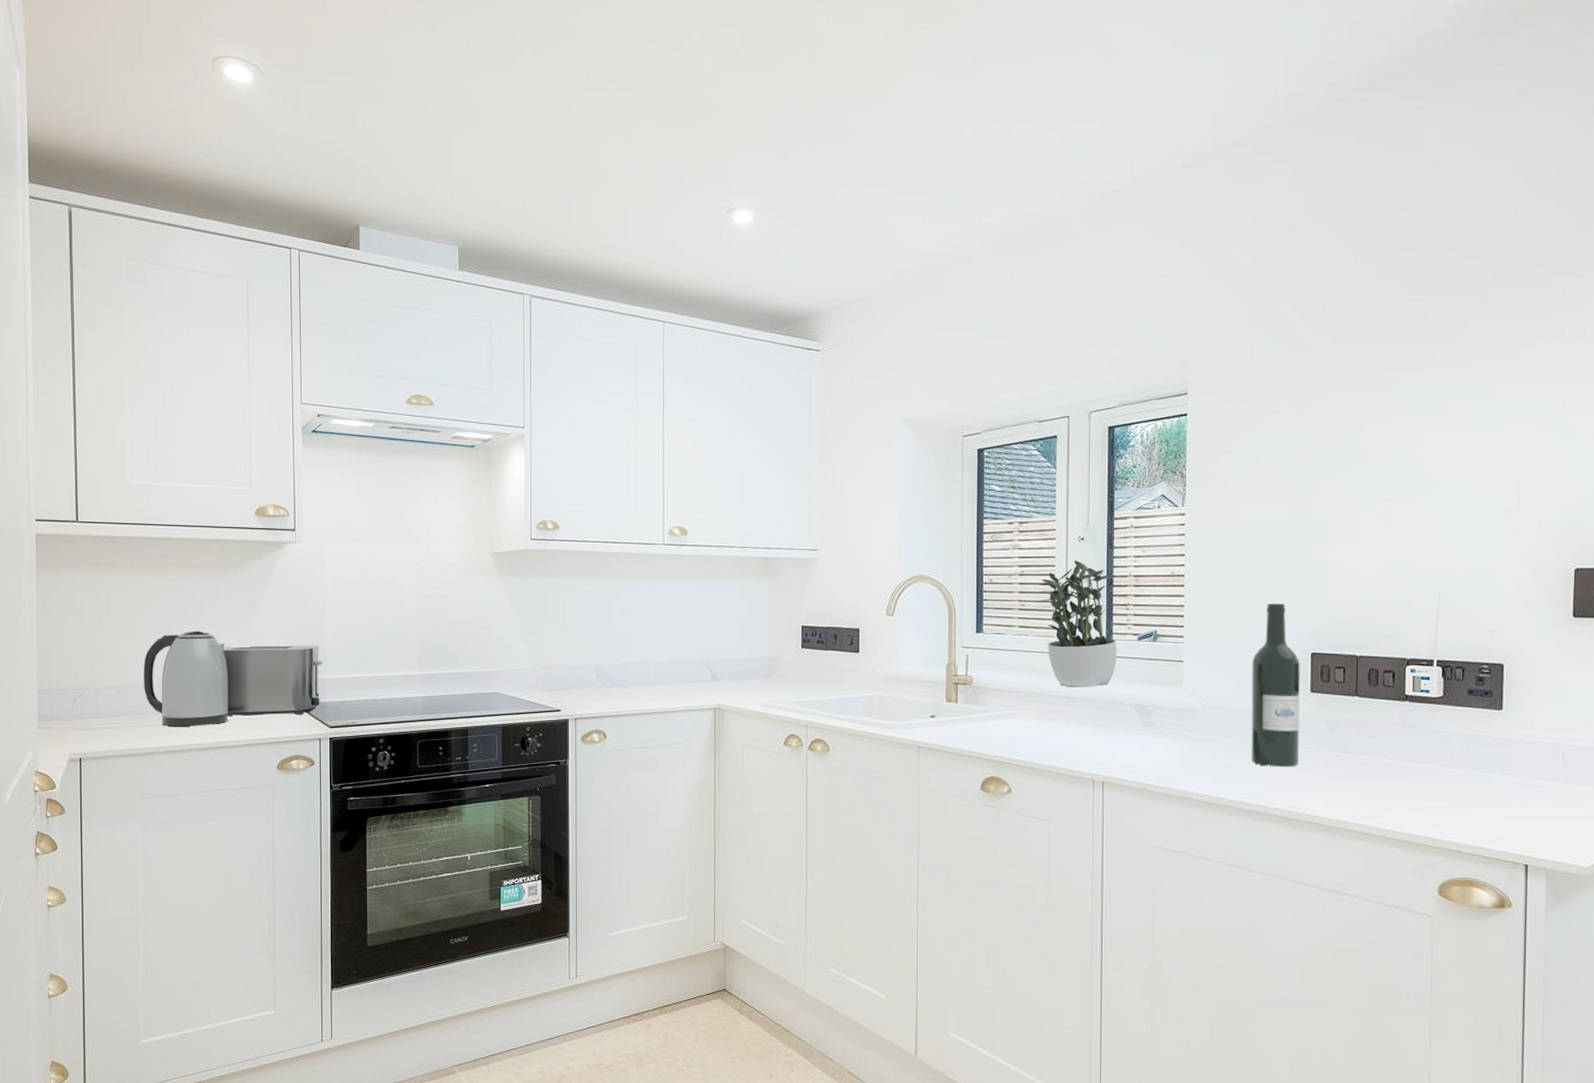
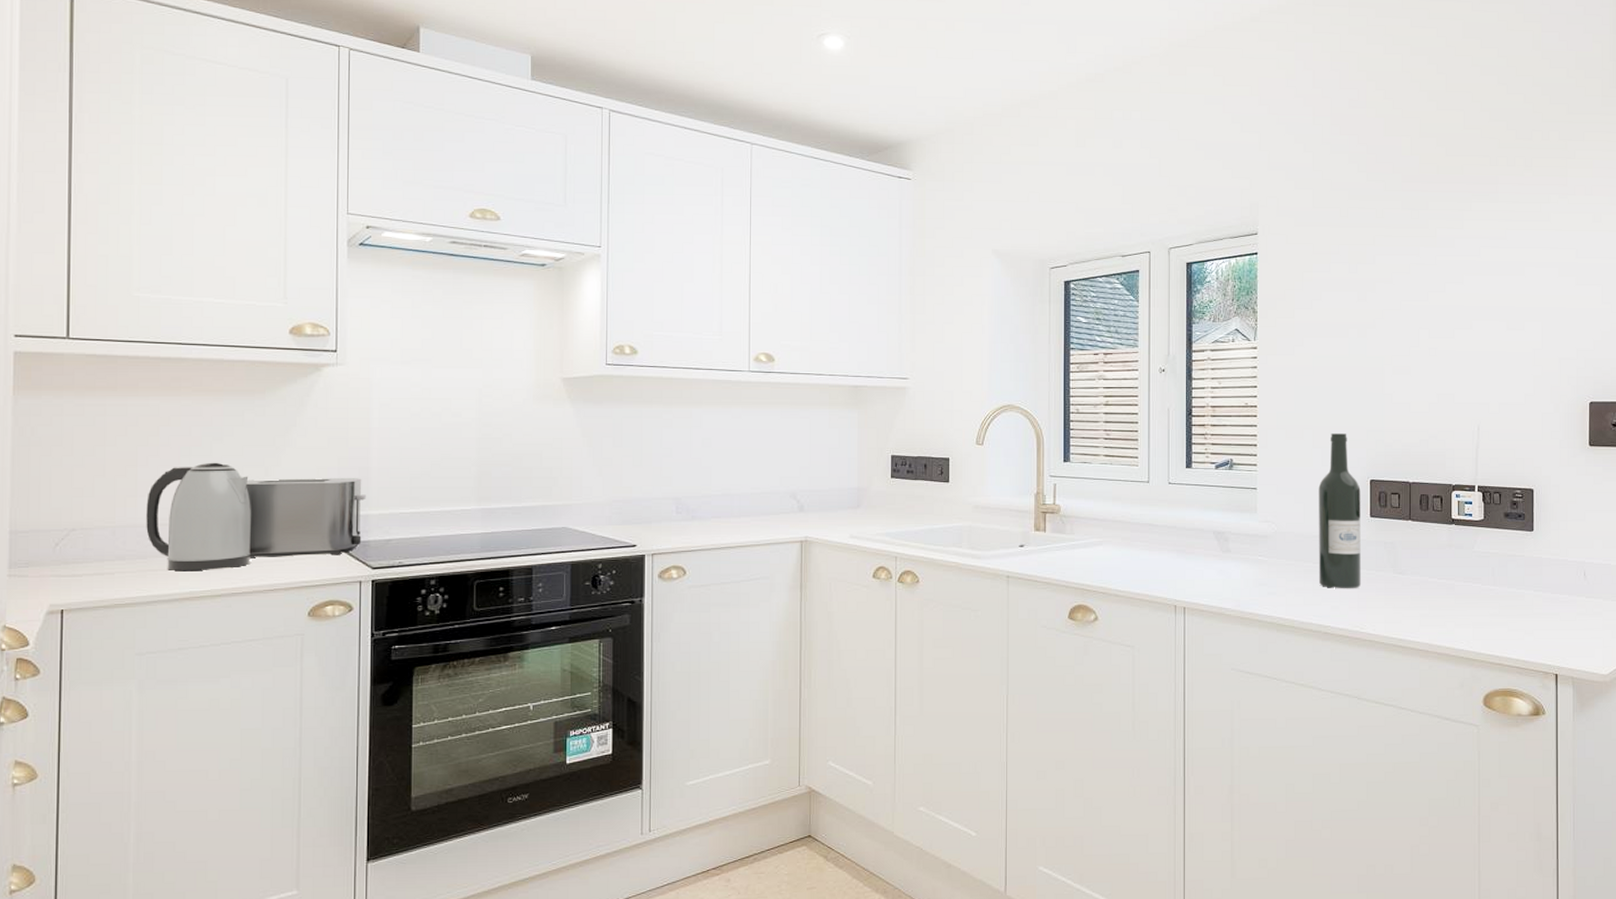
potted plant: present [1037,560,1117,687] -> none [1121,391,1196,515]

